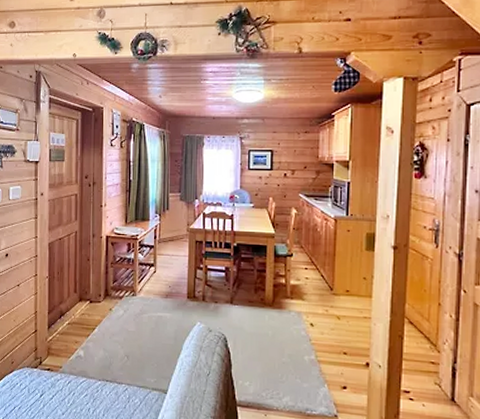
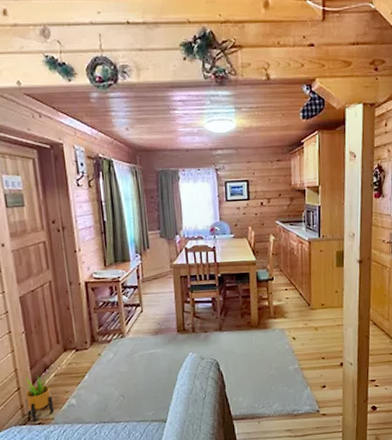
potted plant: none [39,320,63,367] -> present [23,374,54,422]

